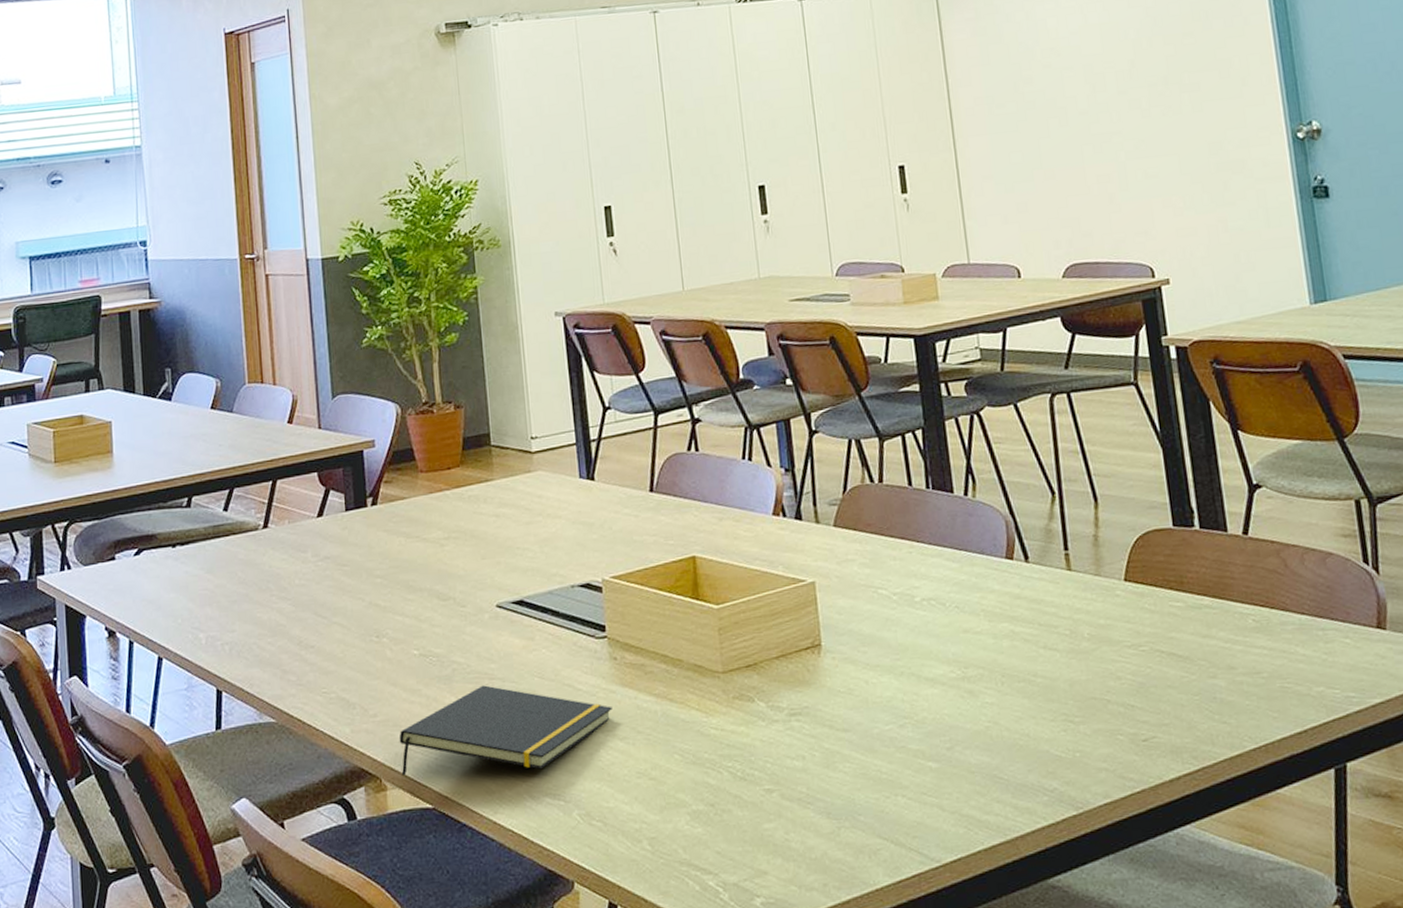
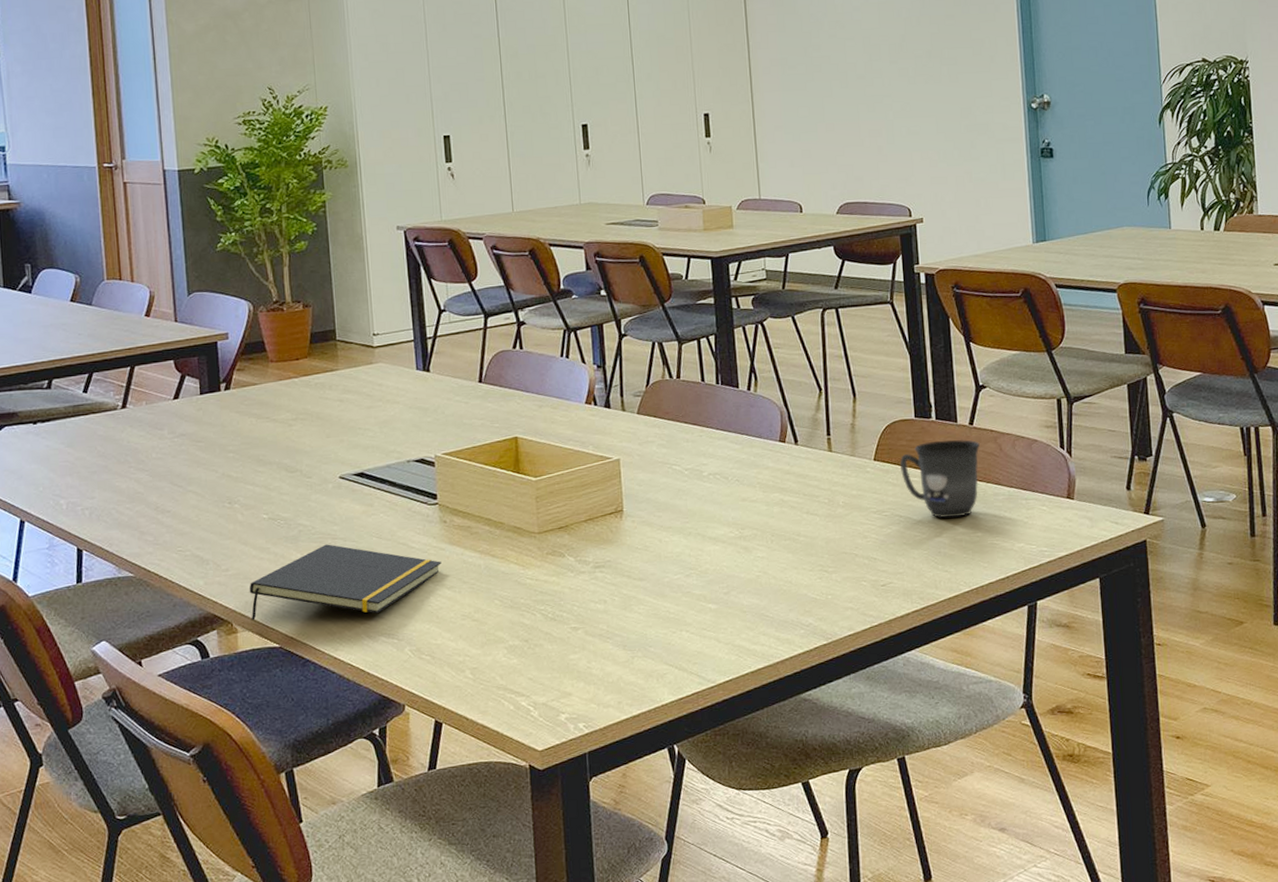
mug: none [1157,552,1260,655] -> present [899,439,980,519]

